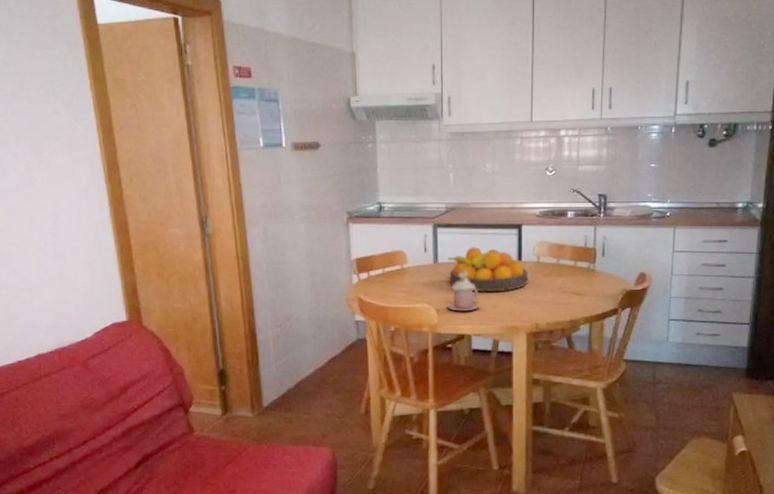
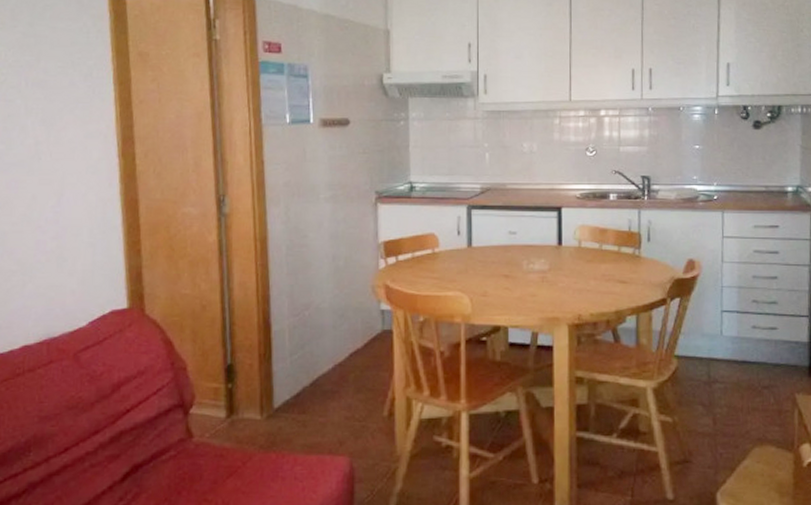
mug: present [447,270,481,312] -> none [481,255,518,301]
fruit bowl: present [448,247,528,291] -> none [482,230,569,278]

